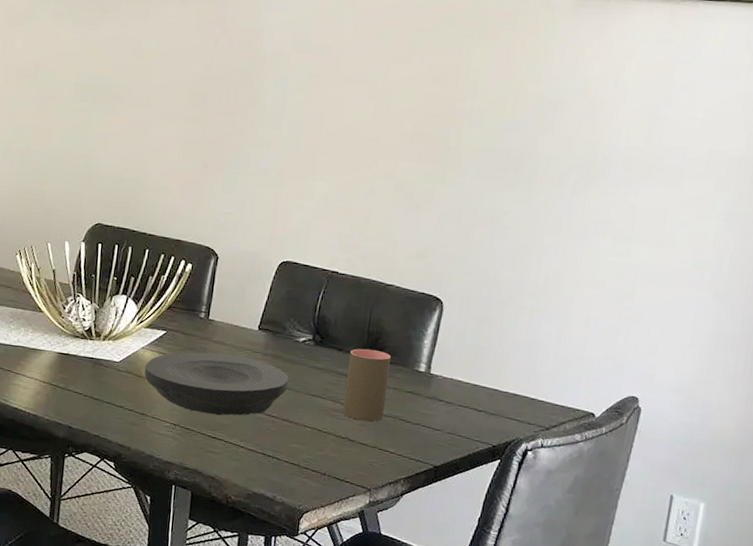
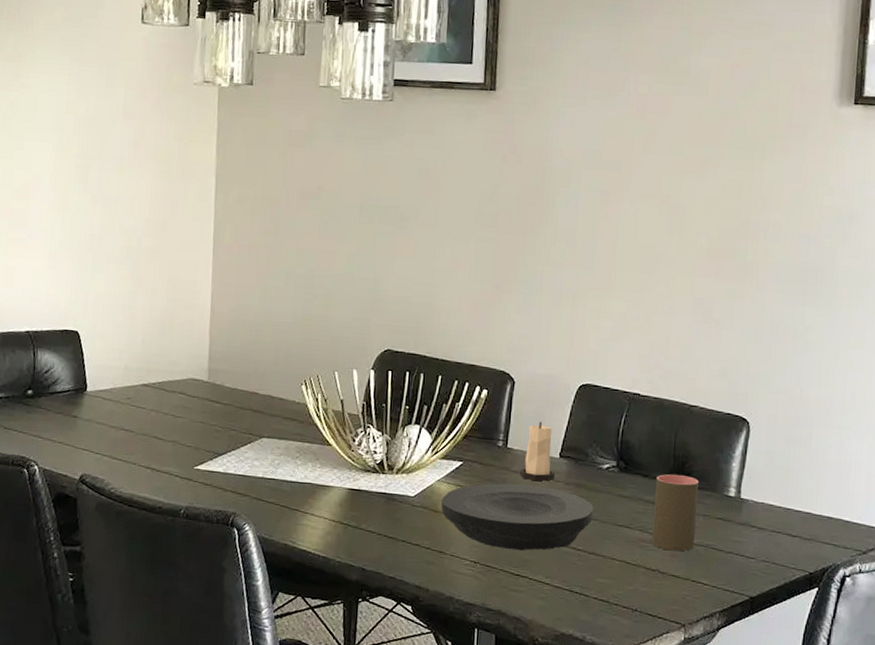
candle: none [219,295,254,352] -> present [519,421,555,481]

